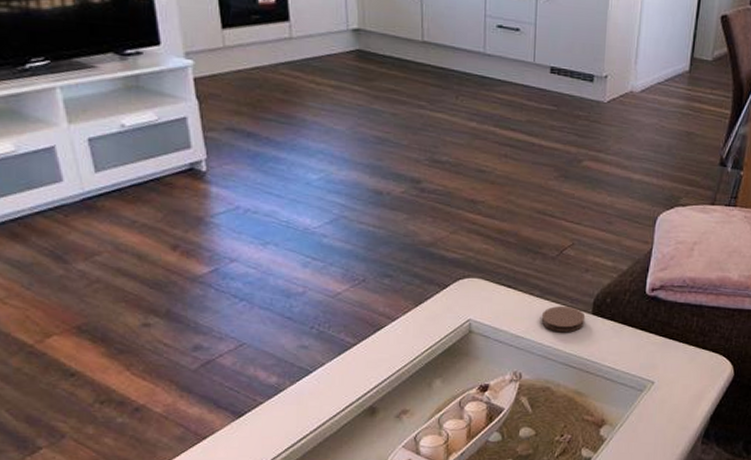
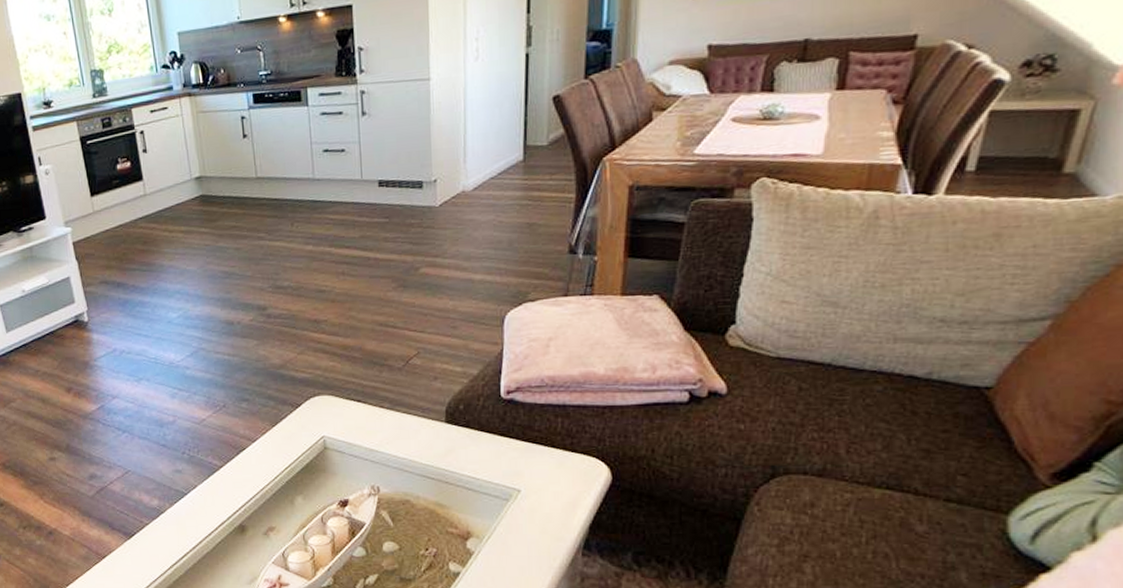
coaster: present [541,305,586,333] -> none [393,416,439,444]

